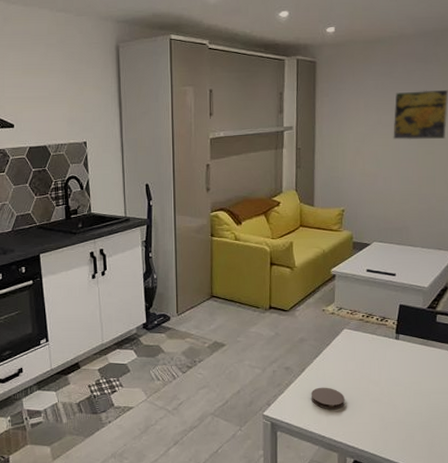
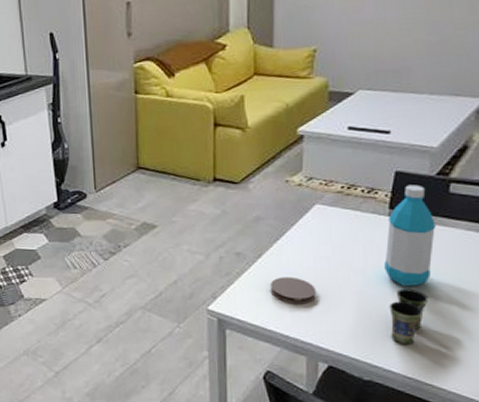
water bottle: none [393,315,428,394] -> present [384,185,435,286]
cup: none [397,396,424,441] -> present [389,288,429,344]

